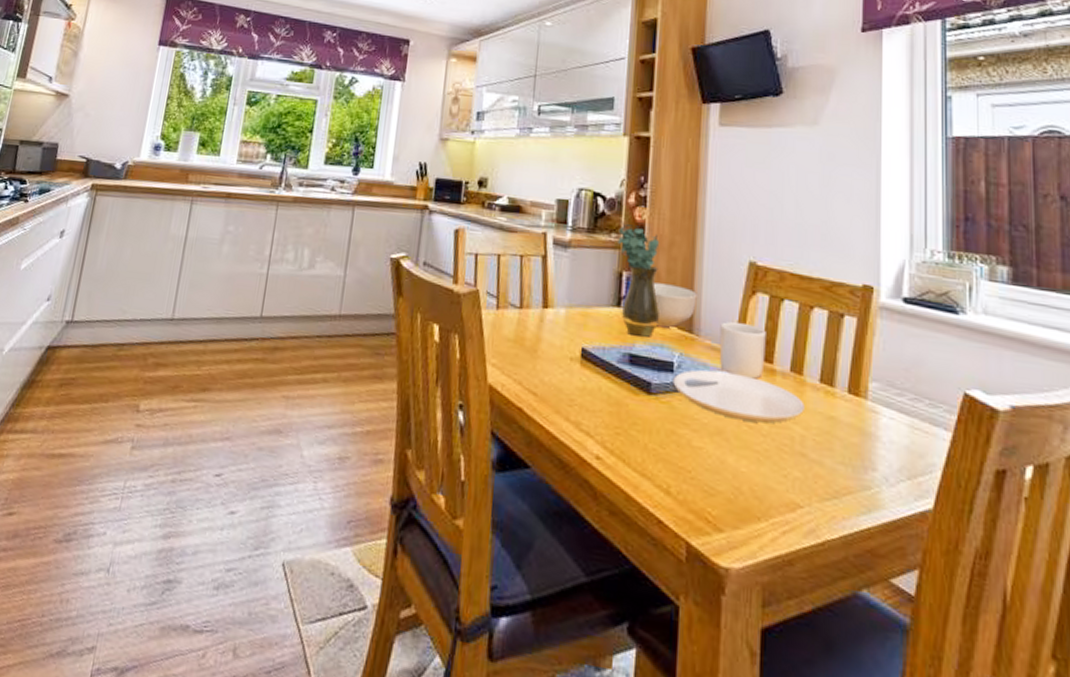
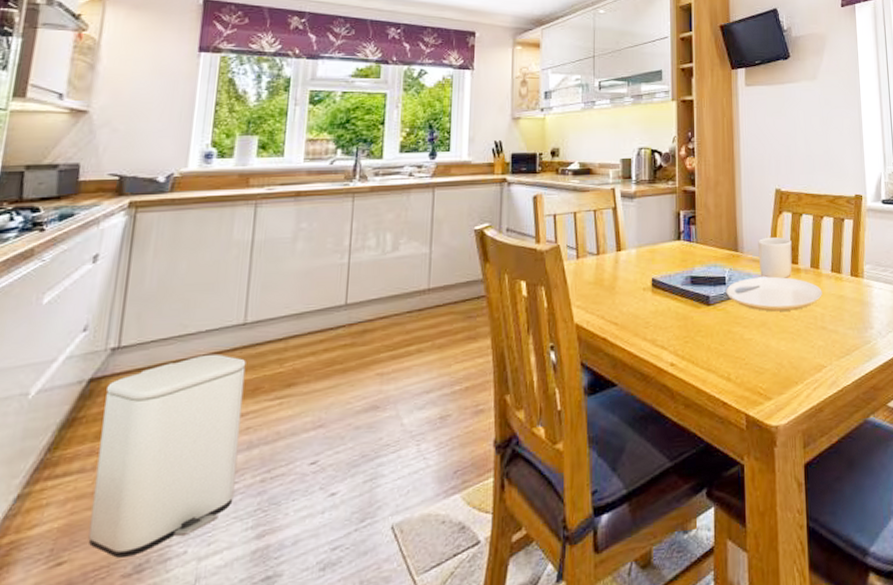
pedal bin: none [33,342,170,524] -> present [88,353,246,558]
vase: present [618,221,661,337] -> none [674,170,713,261]
bowl: present [653,282,697,329] -> none [704,215,739,251]

